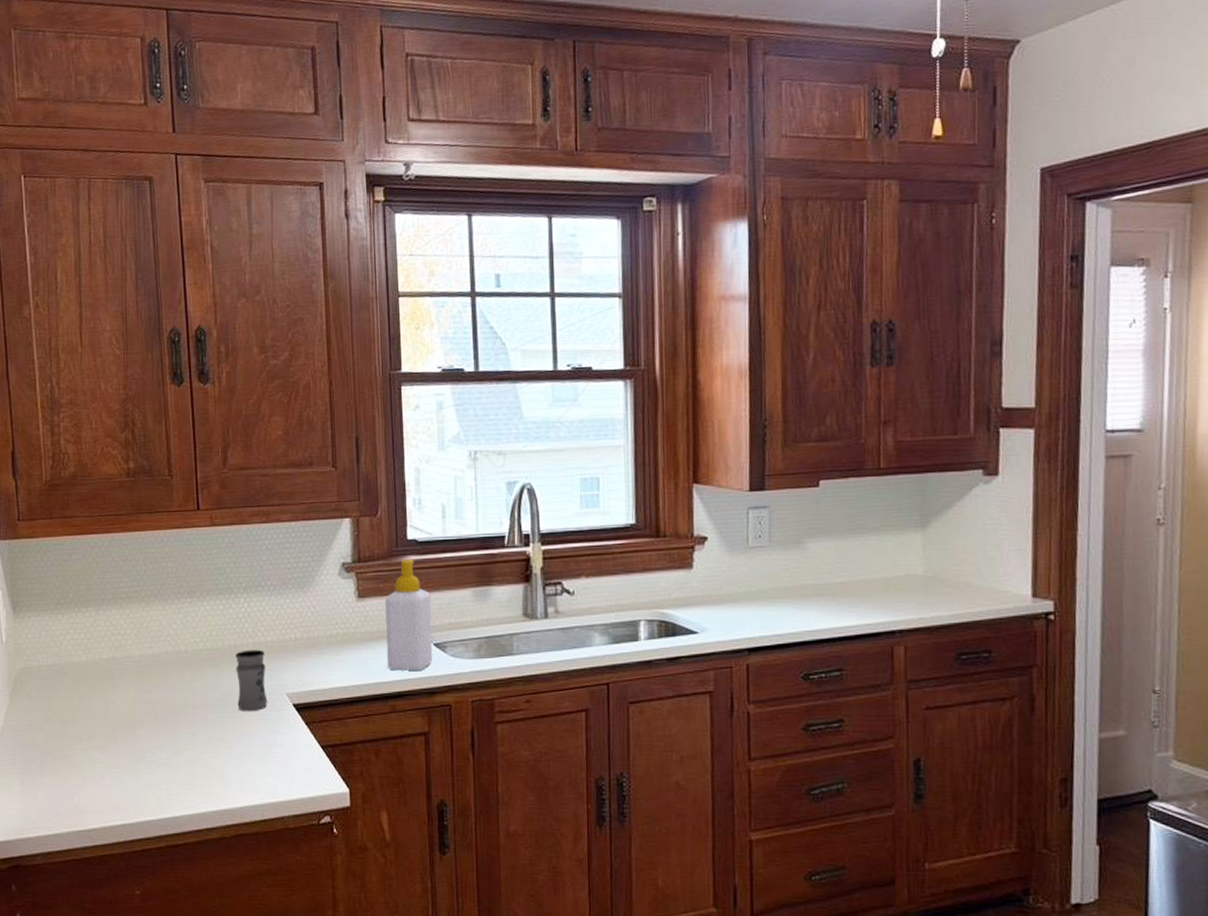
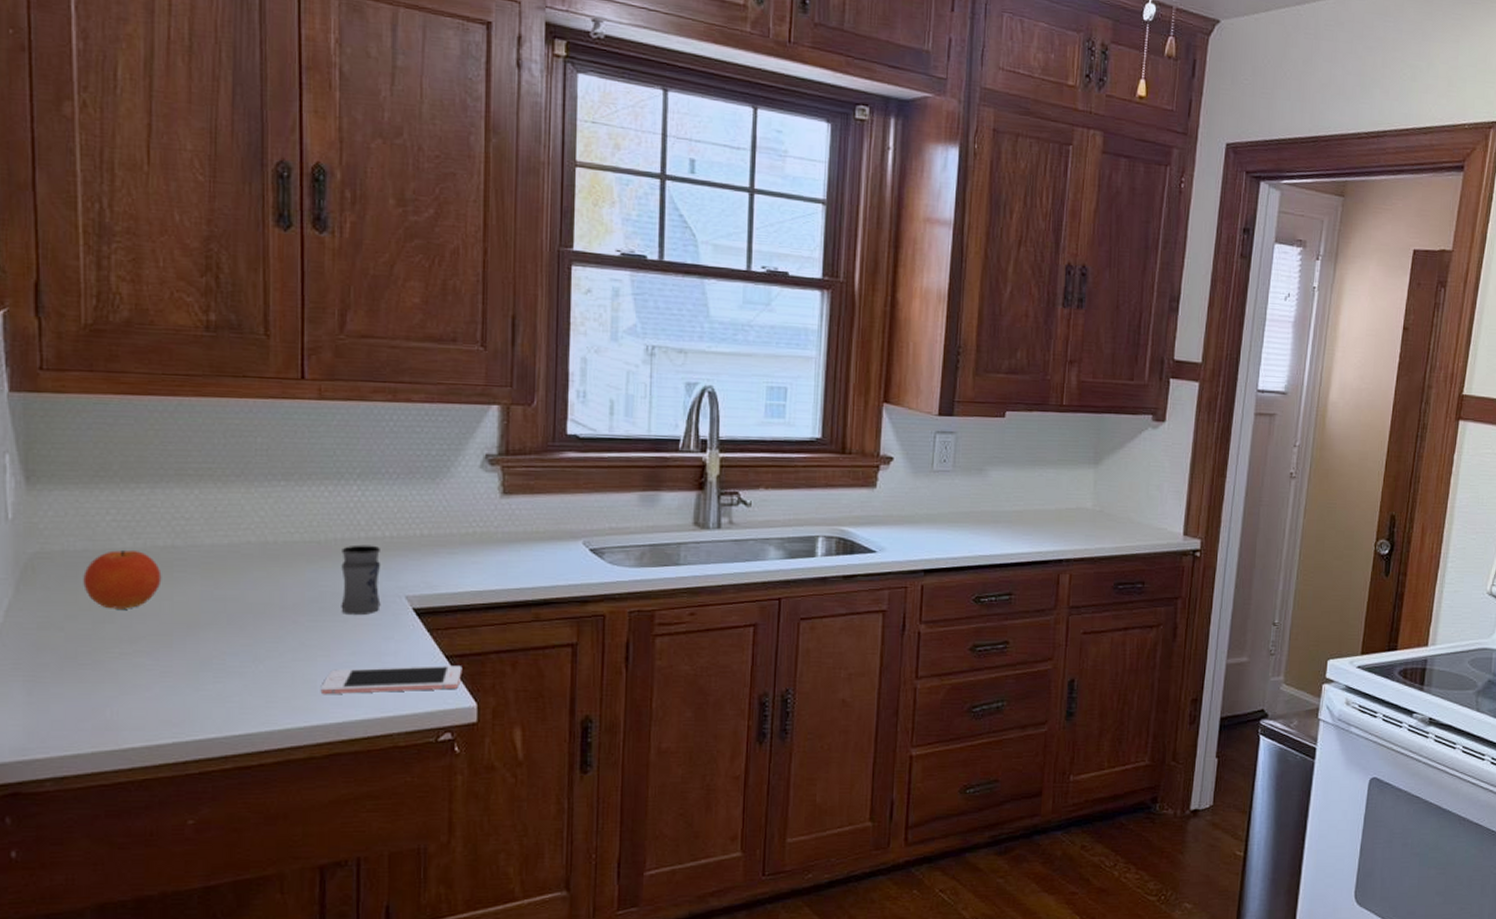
fruit: none [54,663,107,712] -> present [83,550,162,609]
cell phone: none [226,755,336,783] -> present [320,666,463,695]
soap bottle: present [385,559,432,671] -> none [532,456,590,577]

